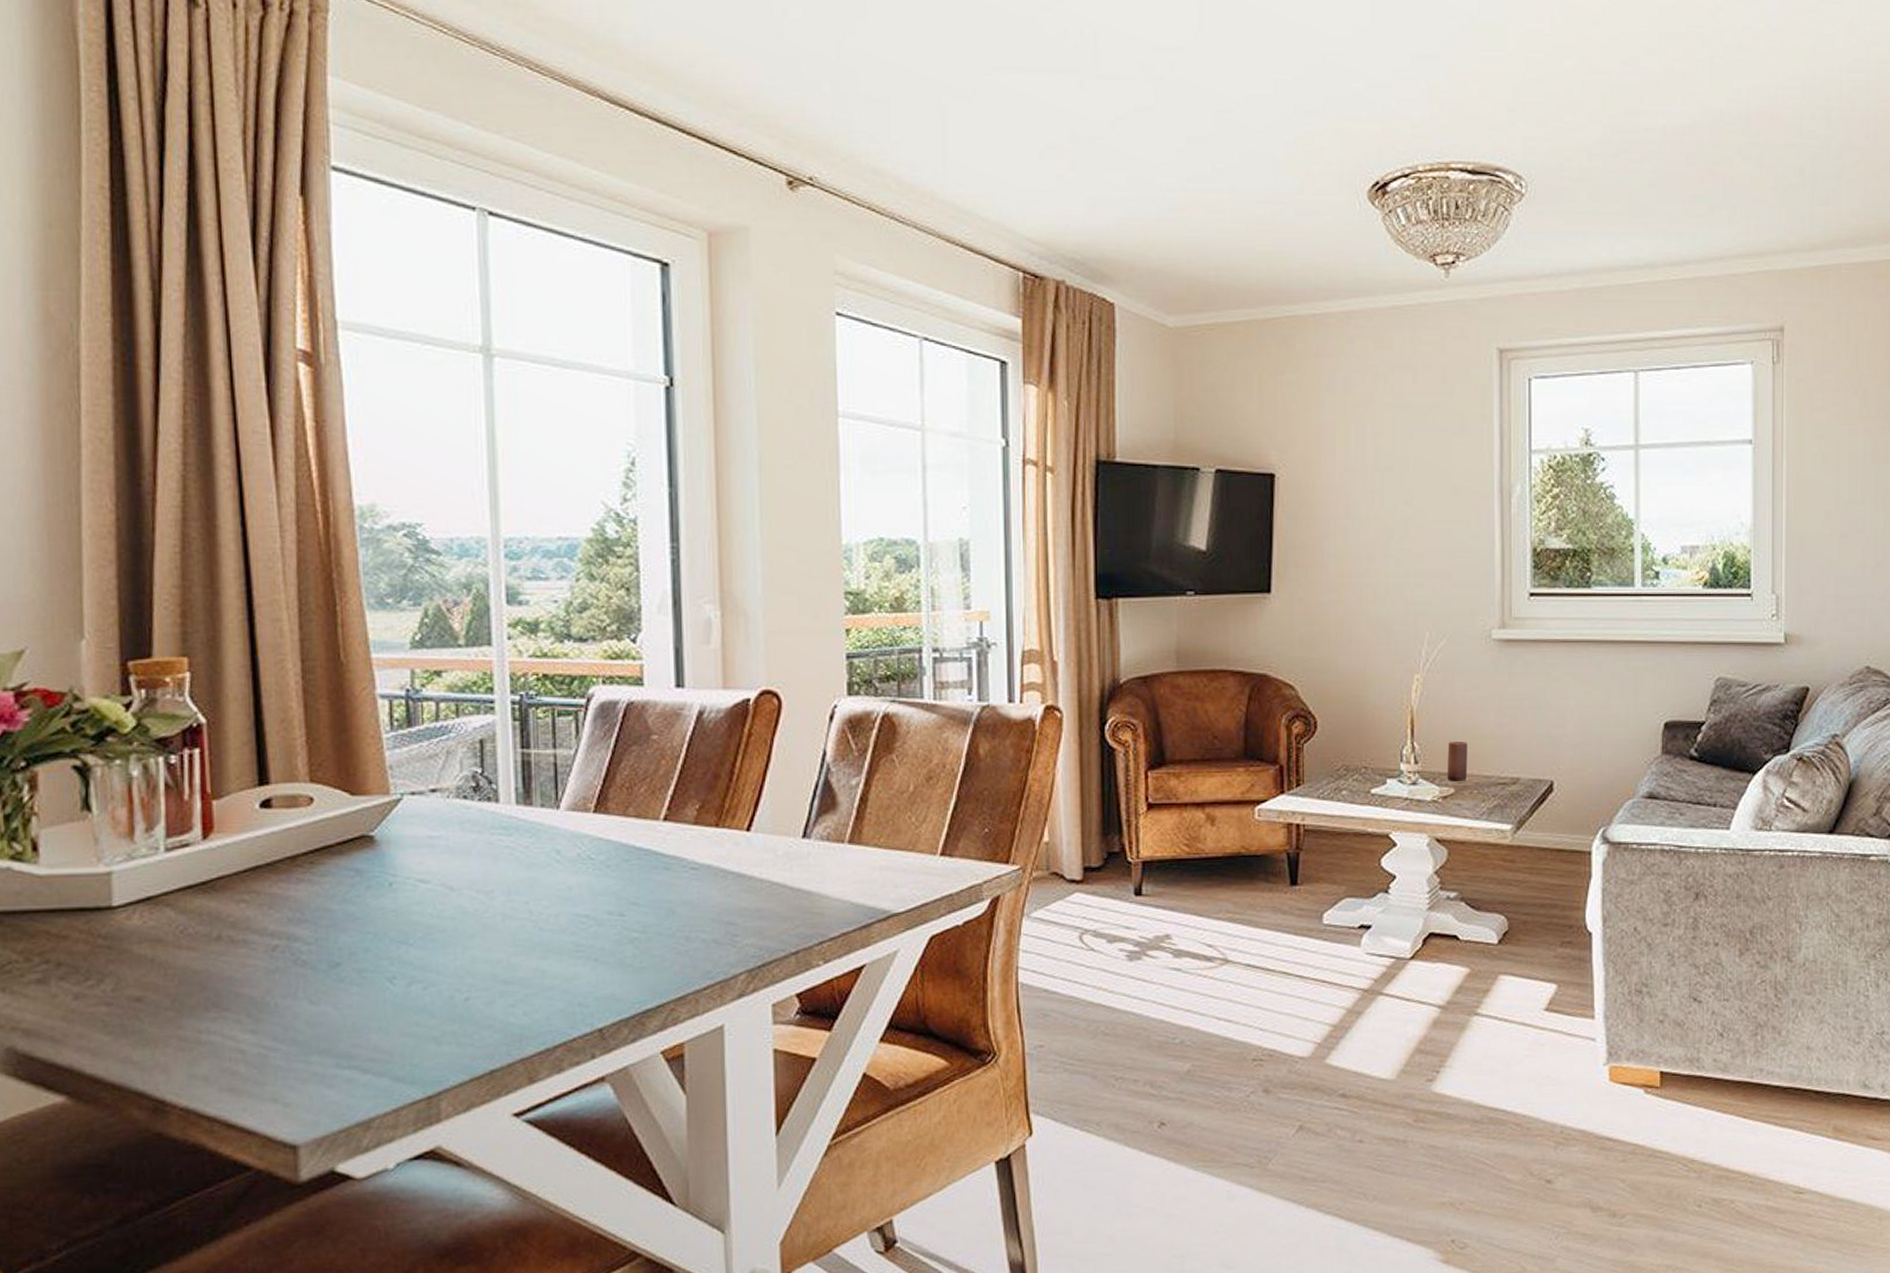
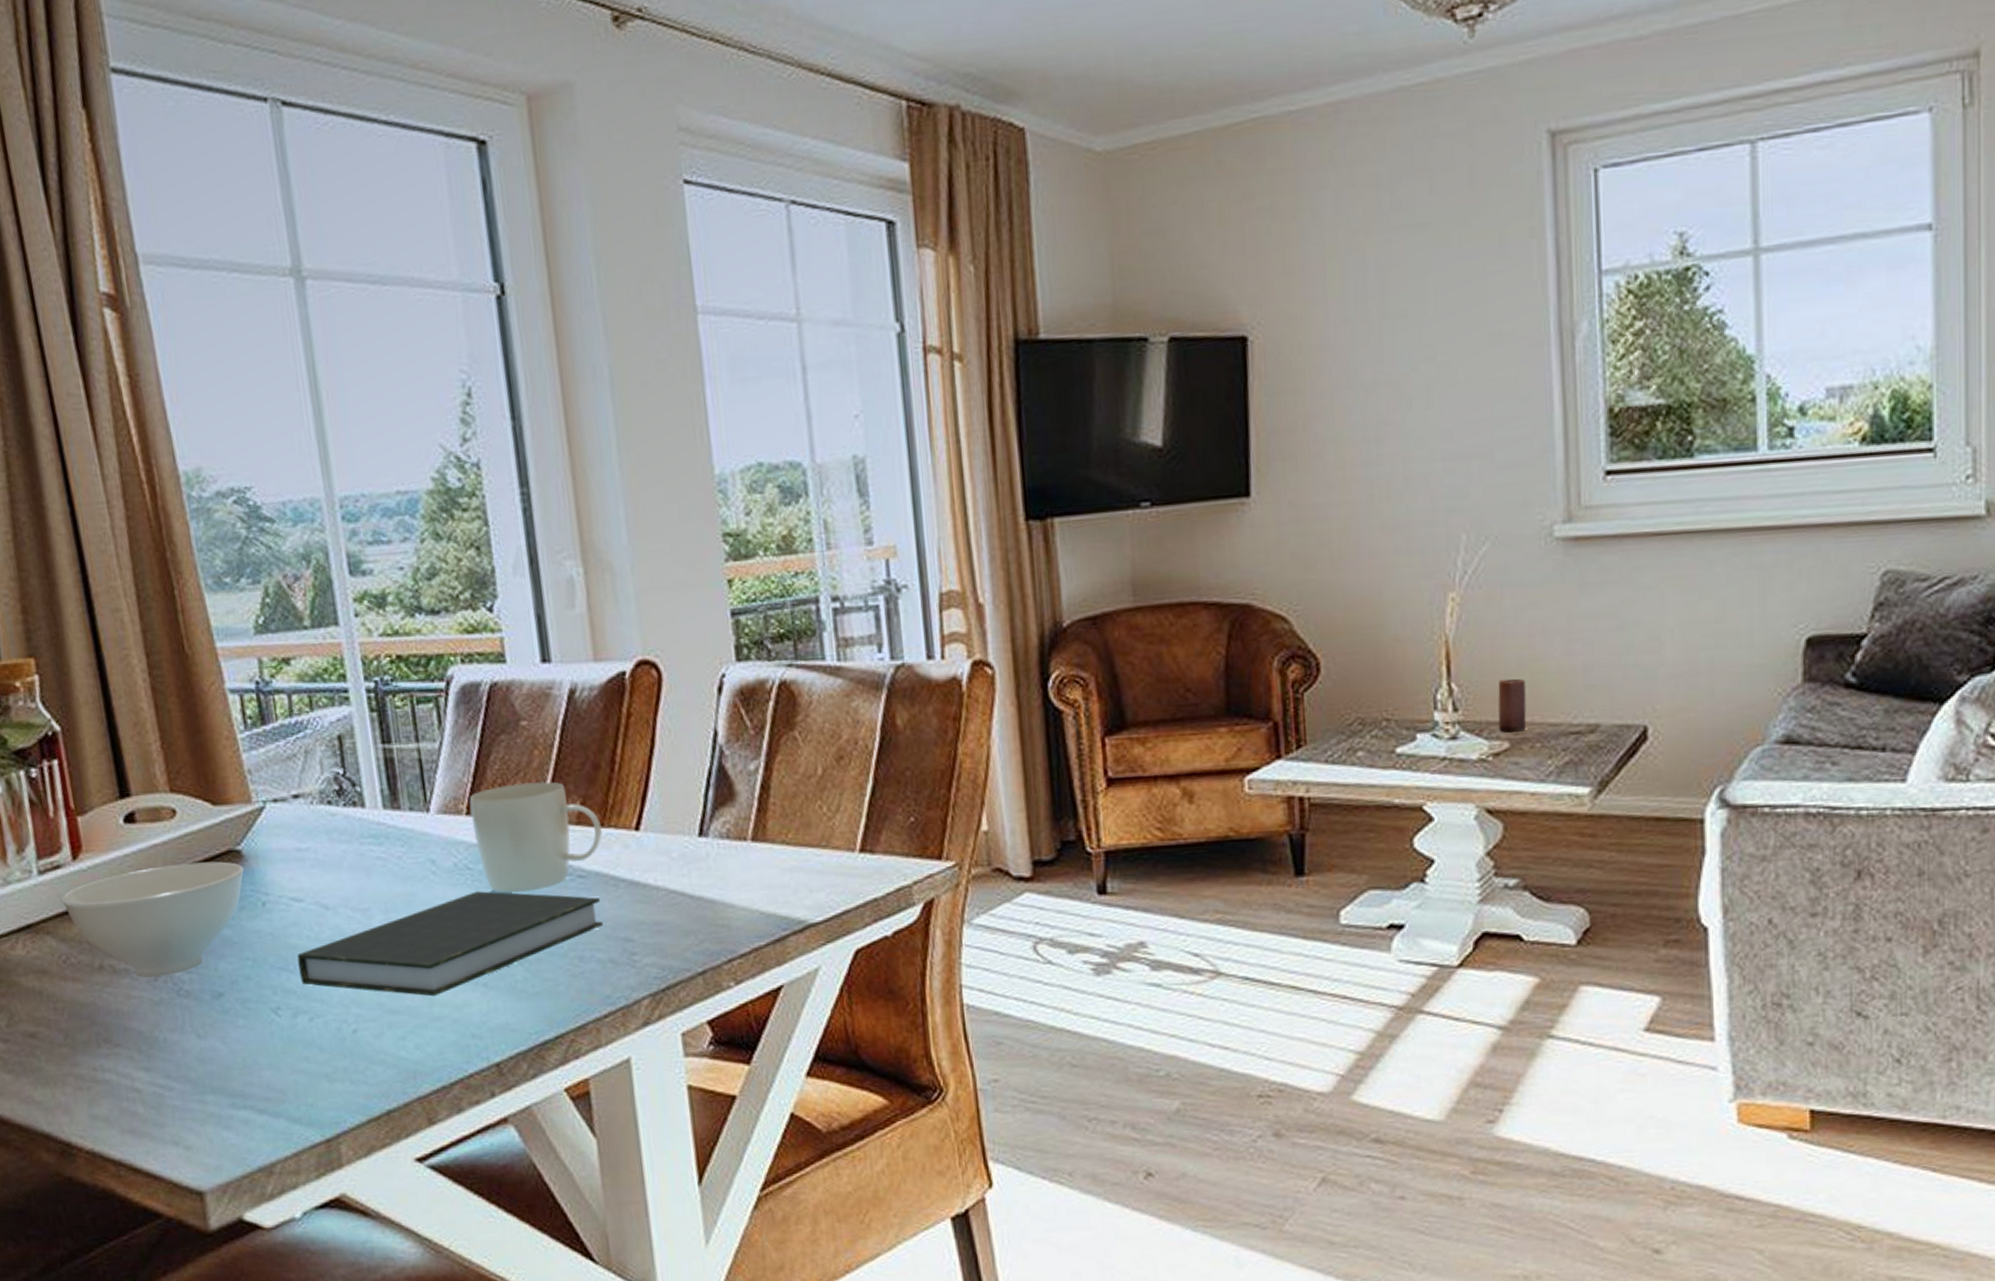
bowl: none [185,845,376,948] -> present [60,861,245,978]
book: none [418,878,710,970] -> present [297,891,603,997]
mug: none [597,787,716,880] -> present [469,781,602,893]

